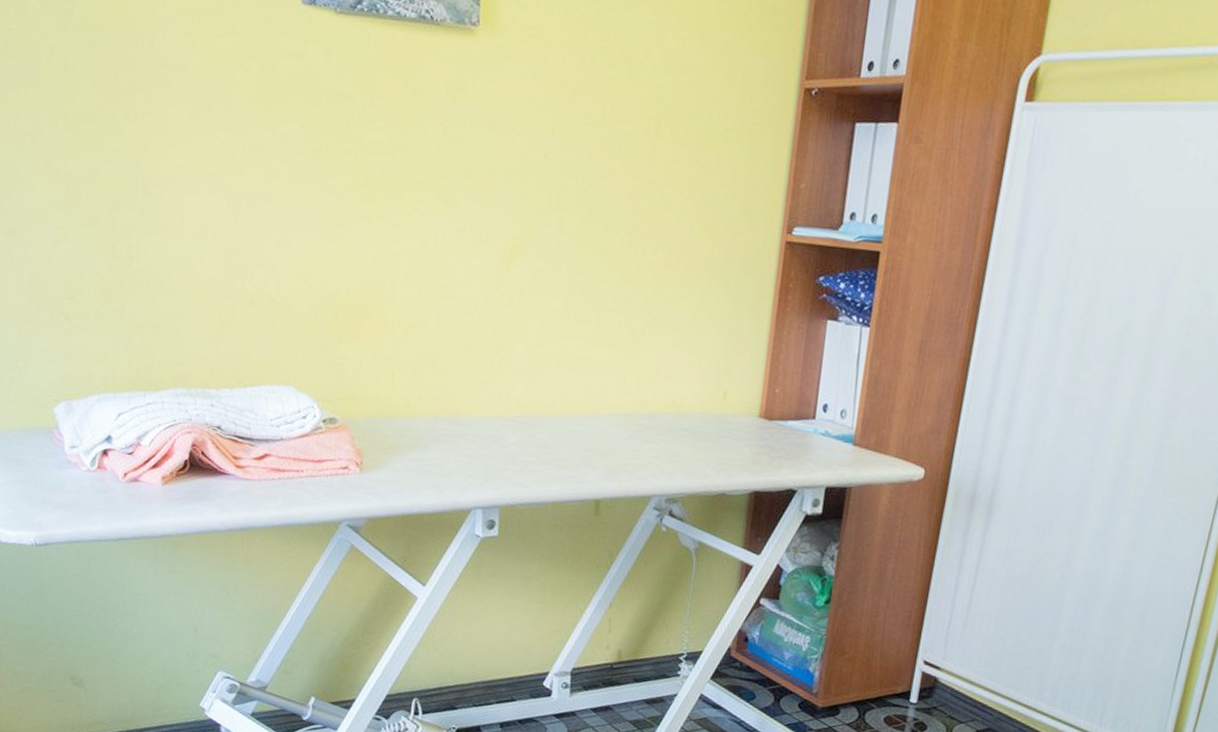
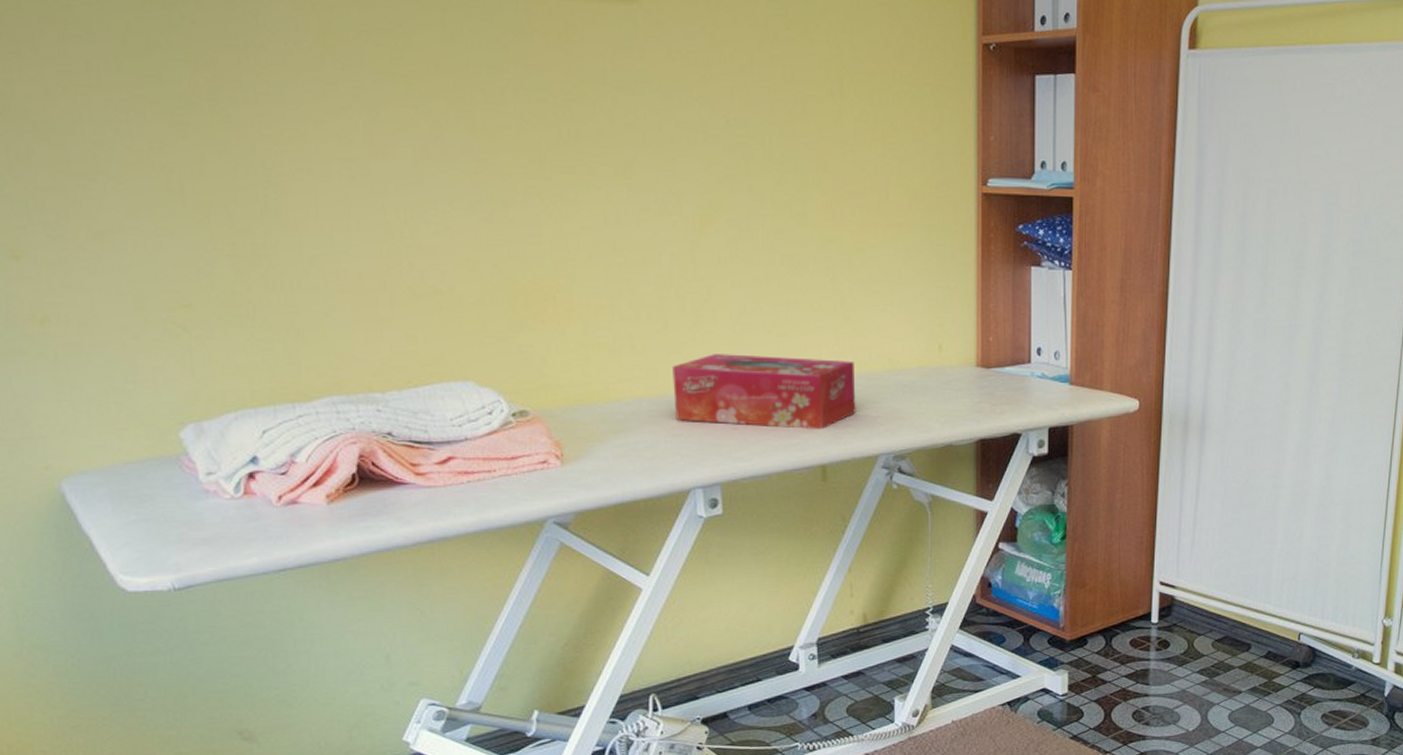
tissue box: none [466,381,639,464] -> present [672,354,856,429]

